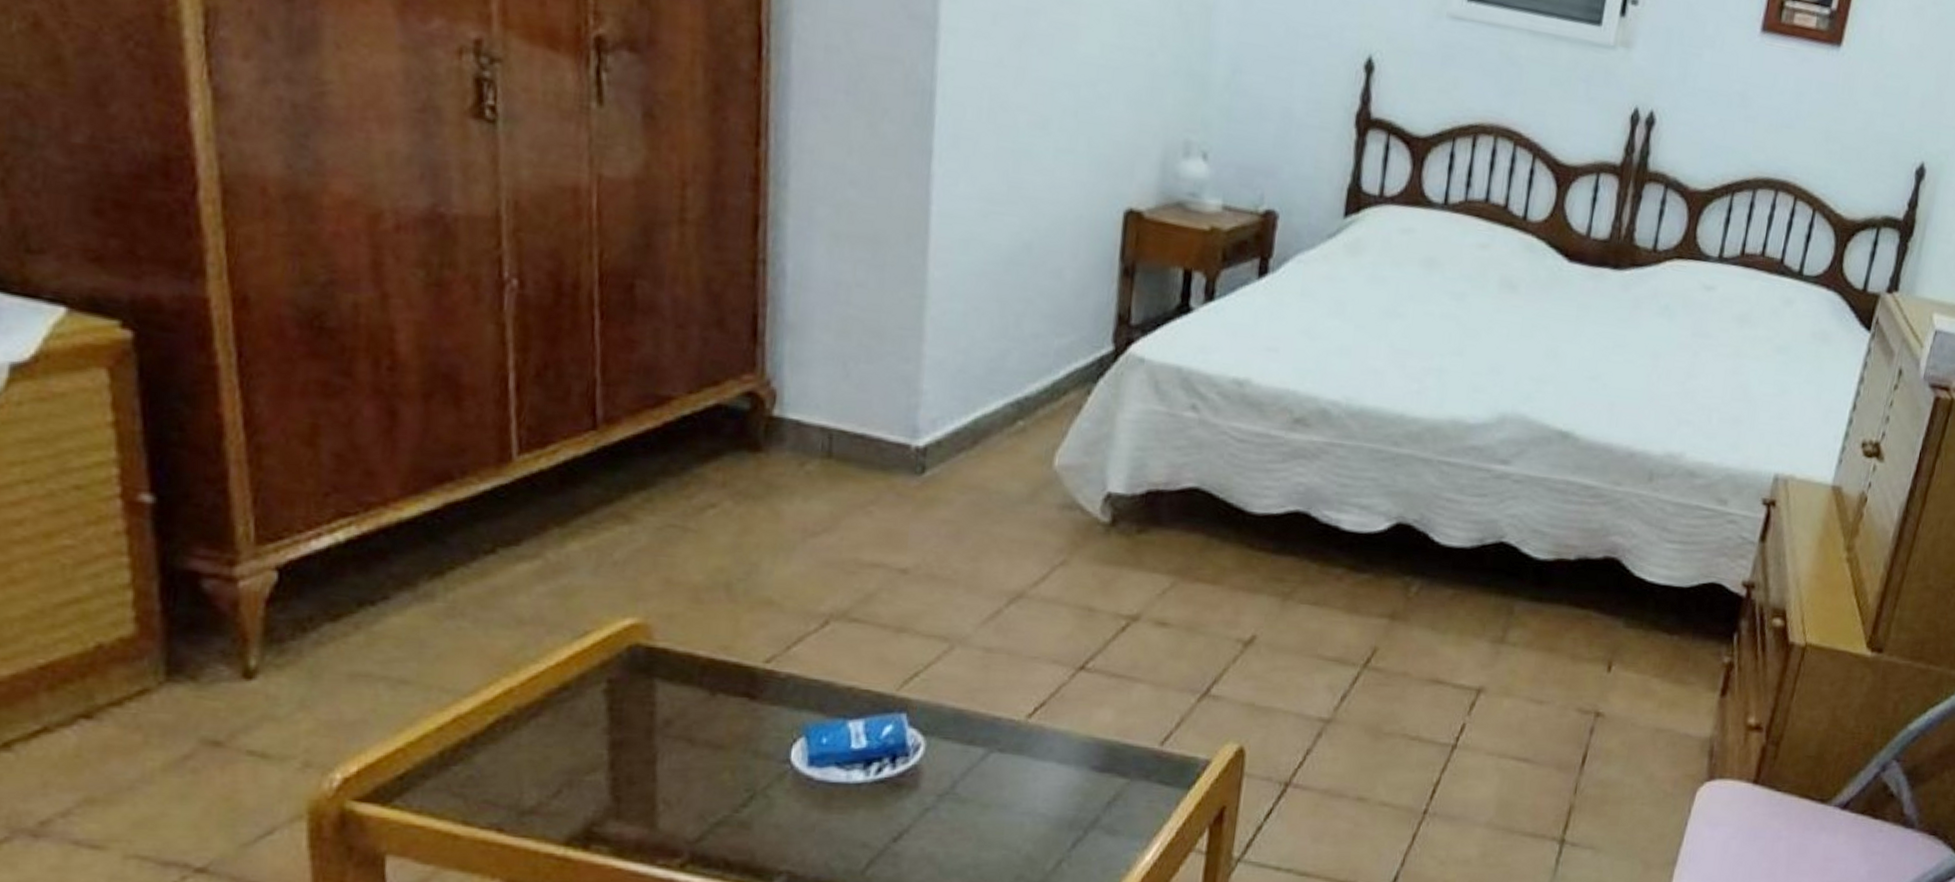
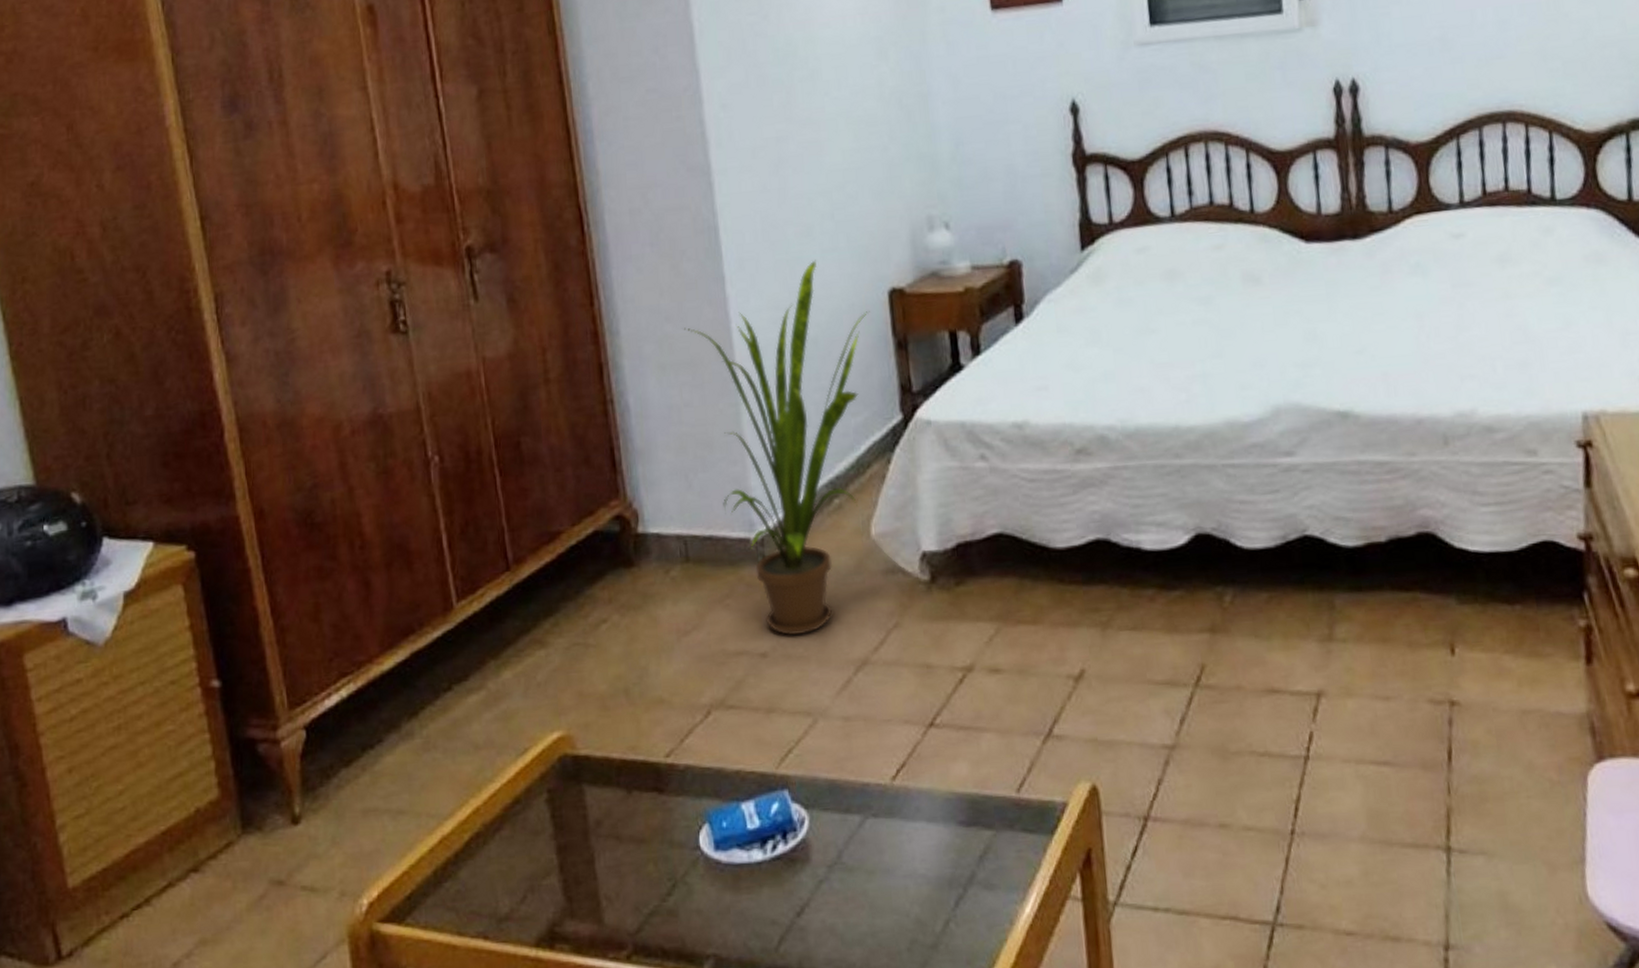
house plant: none [871,157,1099,557] -> present [684,260,870,636]

